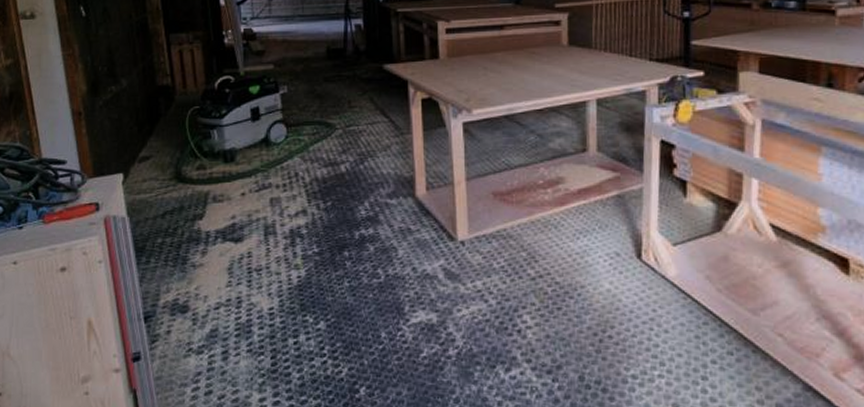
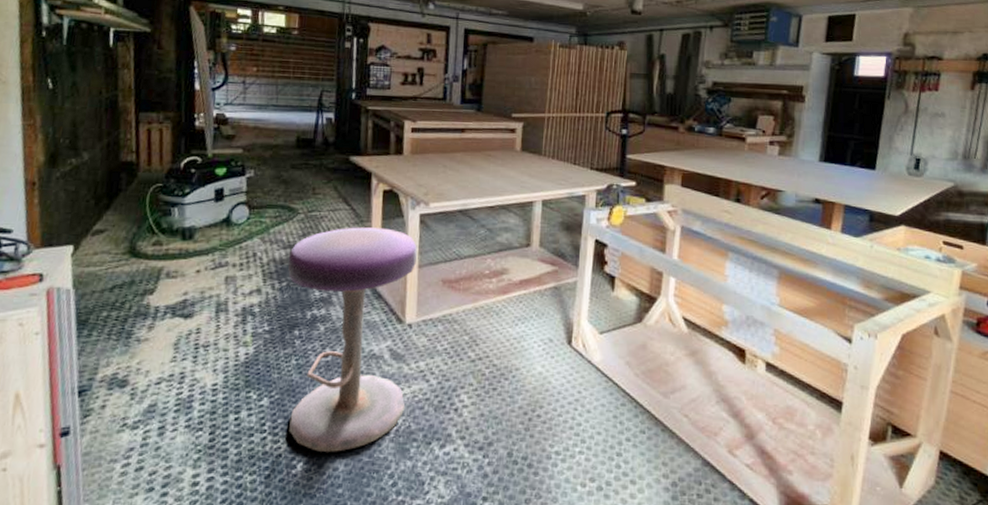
stool: none [330,140,465,376] -> present [287,227,417,452]

